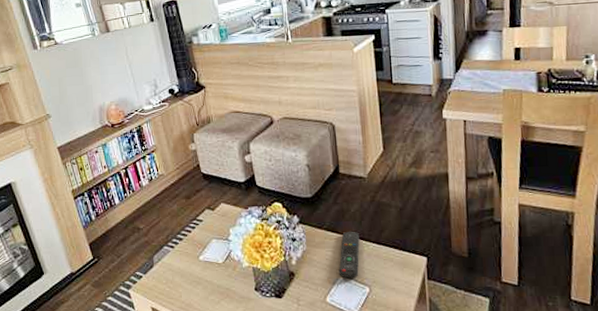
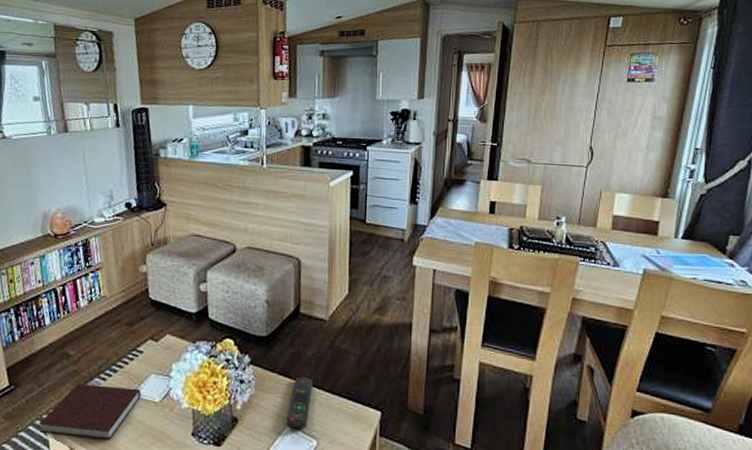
notebook: none [122,252,206,299] -> present [39,384,142,440]

